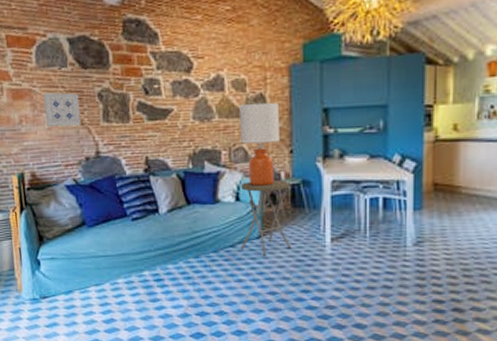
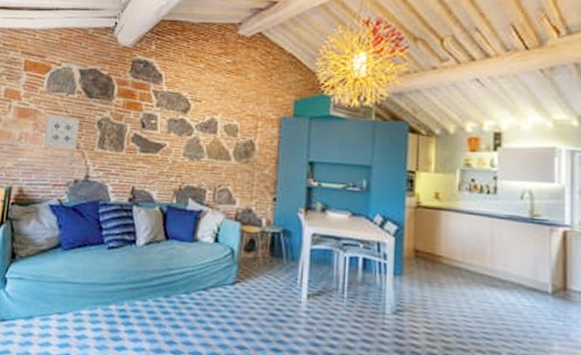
lamp: present [239,102,280,186] -> none [226,147,266,231]
side table: present [241,179,292,256] -> none [214,224,269,305]

